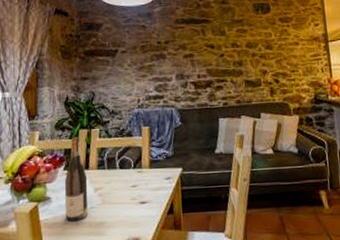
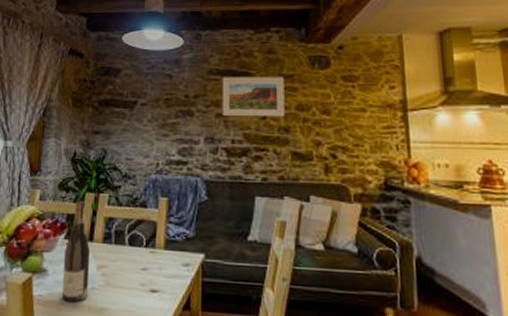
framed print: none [187,22,238,57] -> present [222,77,285,118]

